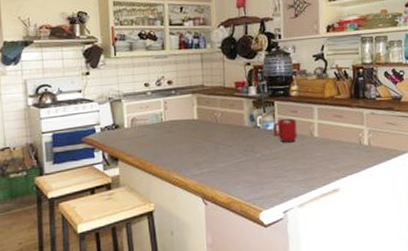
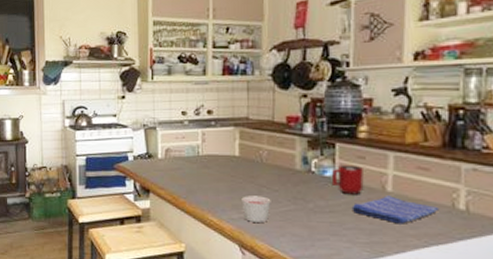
candle: none [201,152,227,177] -> present [241,196,271,224]
dish towel: none [289,140,351,162] -> present [351,196,439,224]

